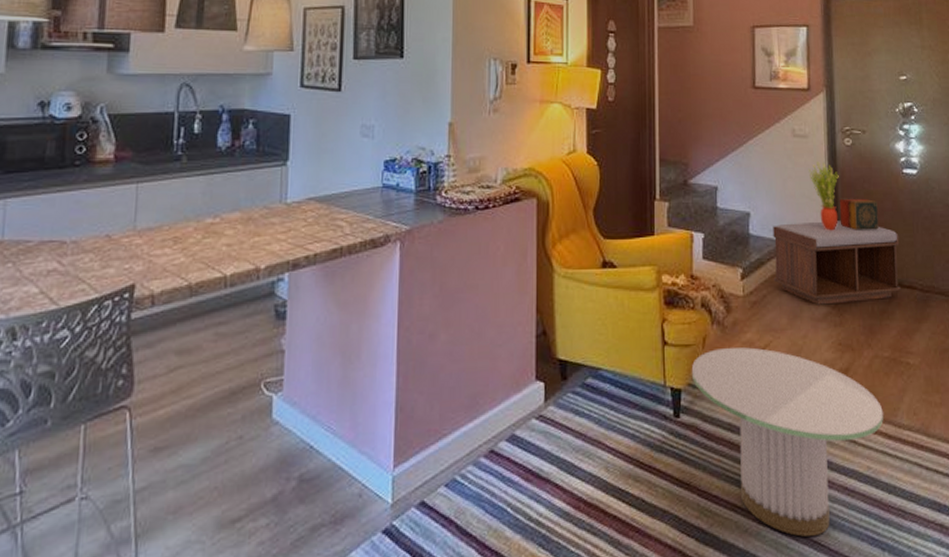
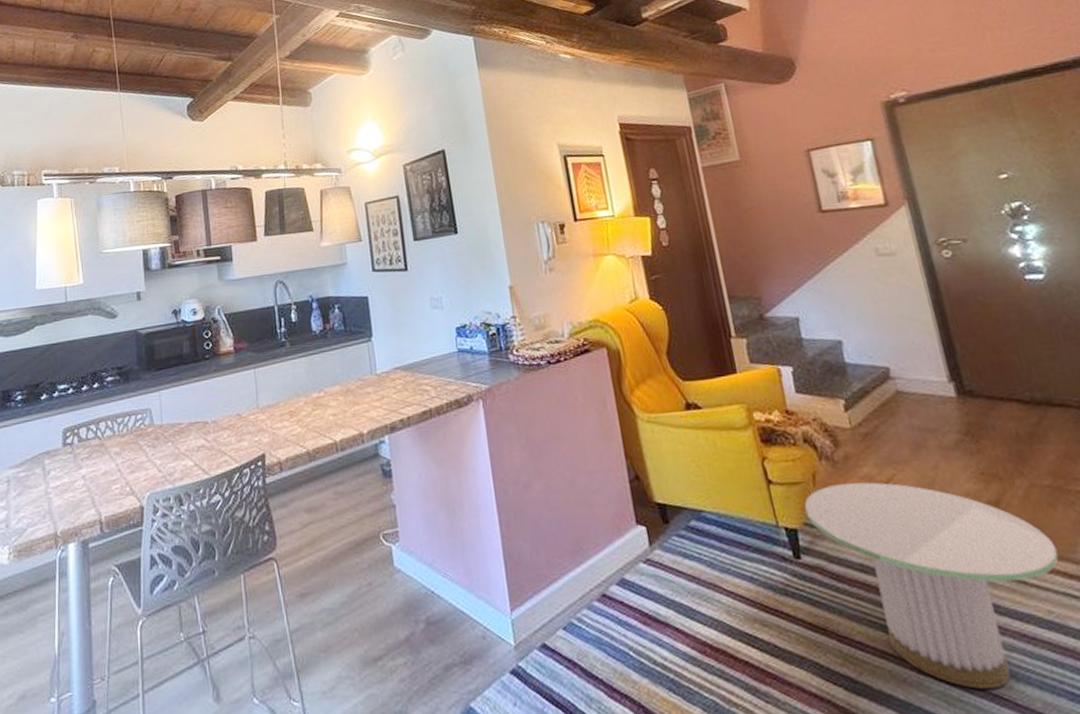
bench: present [773,221,901,305] -> none [872,339,1051,433]
potted plant: present [808,162,839,231] -> none [903,278,952,351]
decorative box: present [839,196,879,230] -> none [948,311,1006,348]

